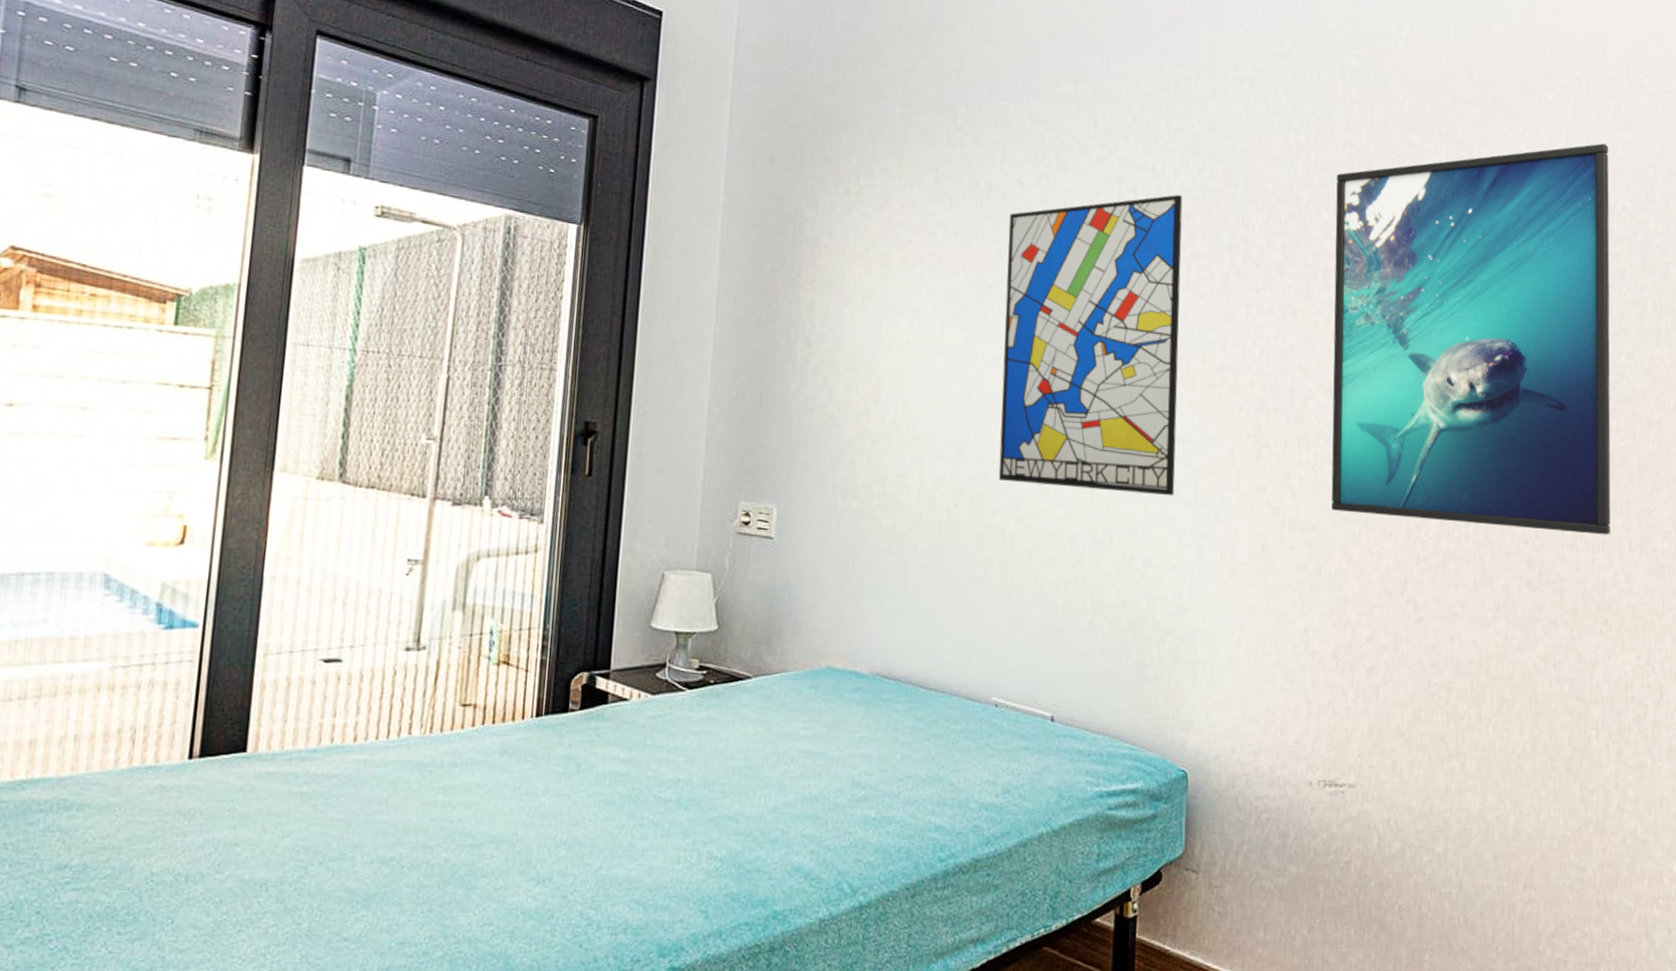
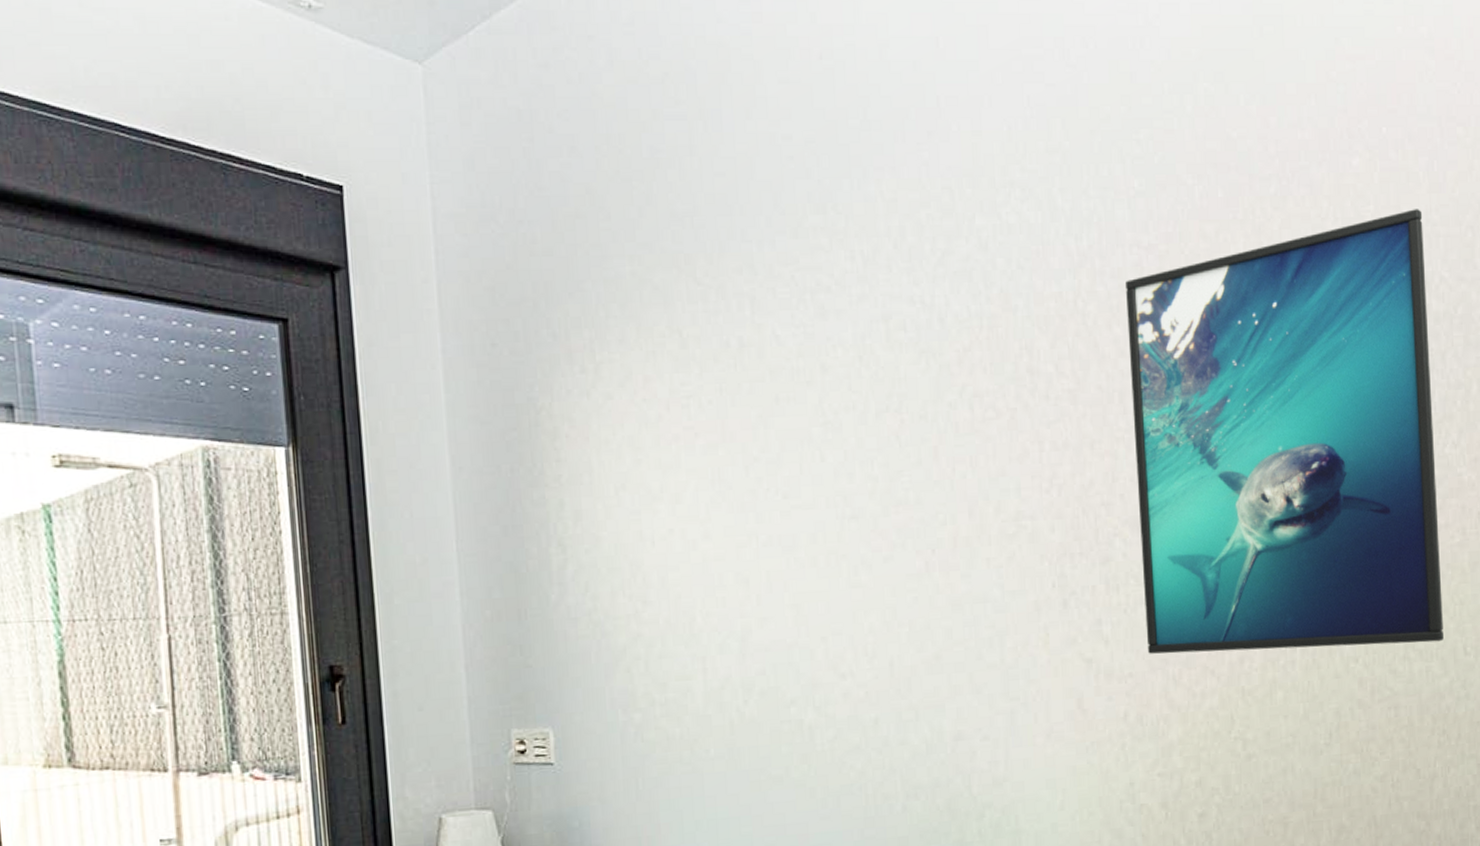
wall art: present [998,194,1183,496] -> none [767,326,980,670]

